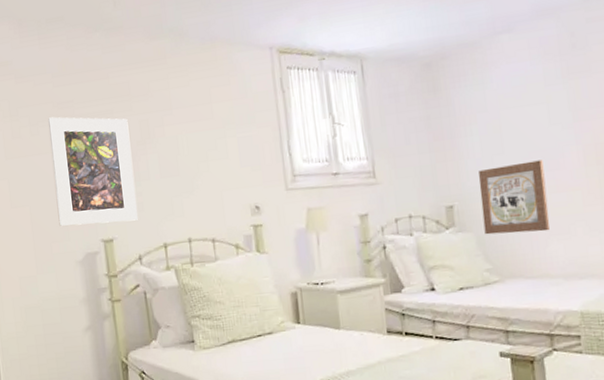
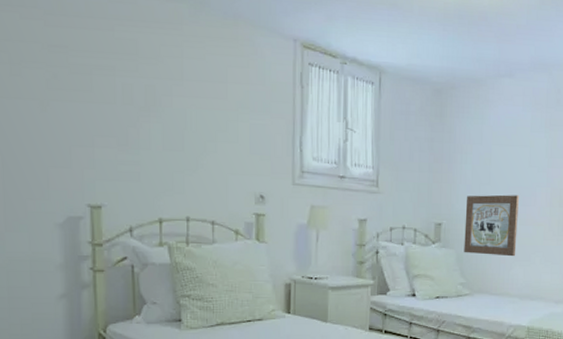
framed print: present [48,117,138,226] -> none [35,59,133,190]

